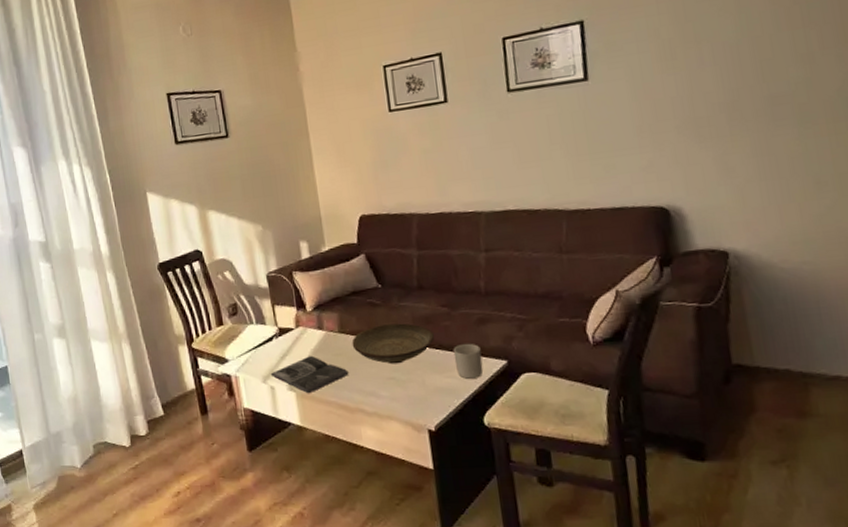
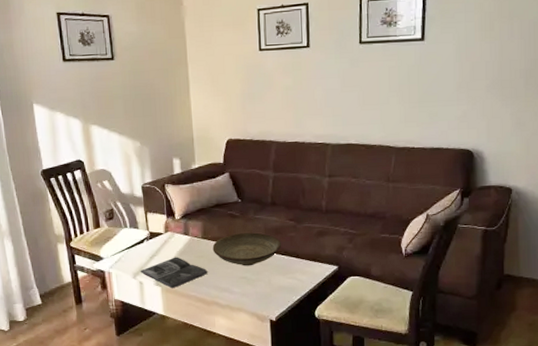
mug: present [453,343,483,379] -> none [295,251,318,280]

